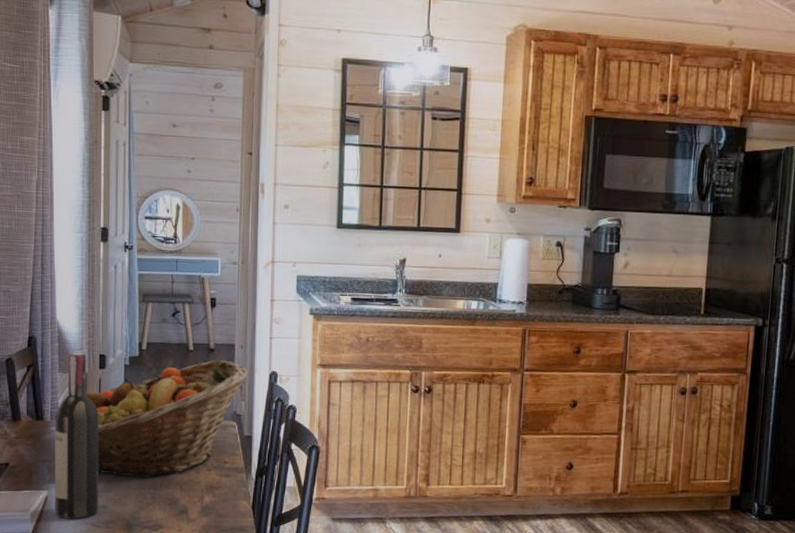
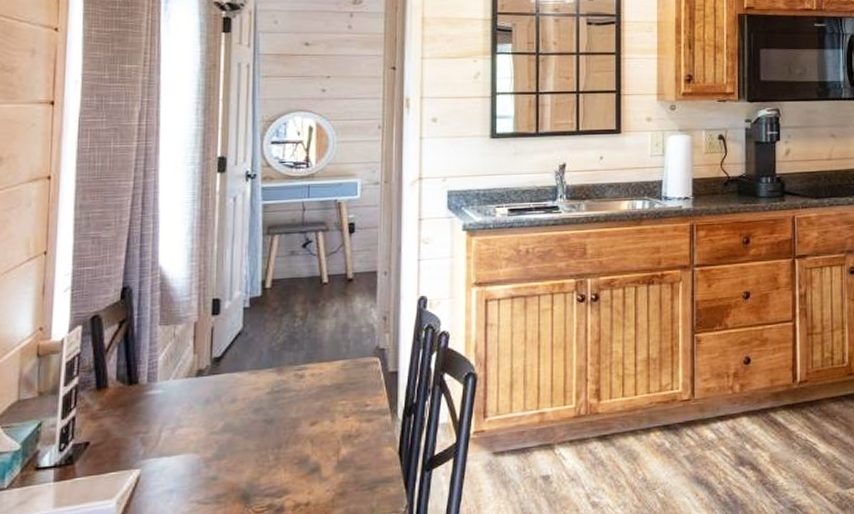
wine bottle: present [55,353,99,519] -> none [149,300,210,501]
fruit basket: present [85,360,249,477] -> none [193,290,394,438]

